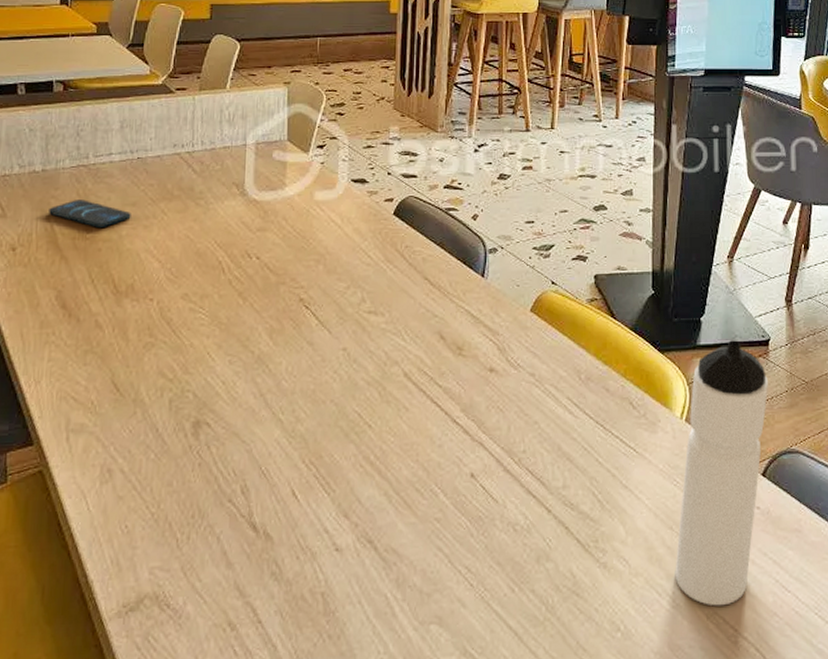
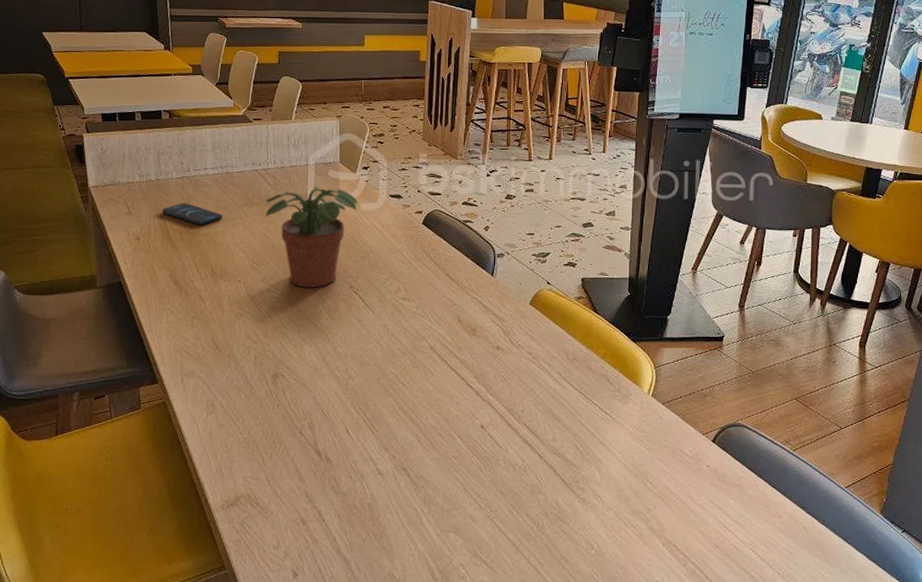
potted plant: none [187,171,311,304] -> present [264,186,359,288]
water bottle: present [675,340,768,606] -> none [638,335,721,537]

